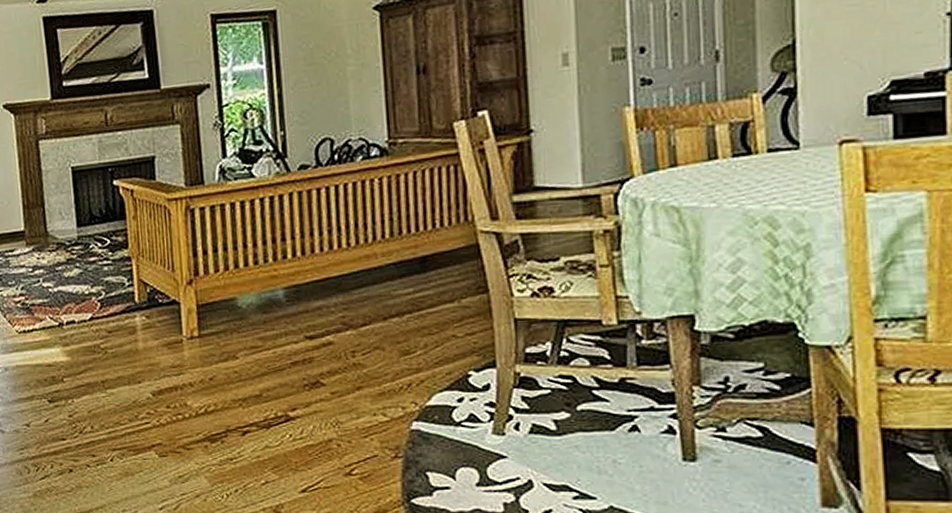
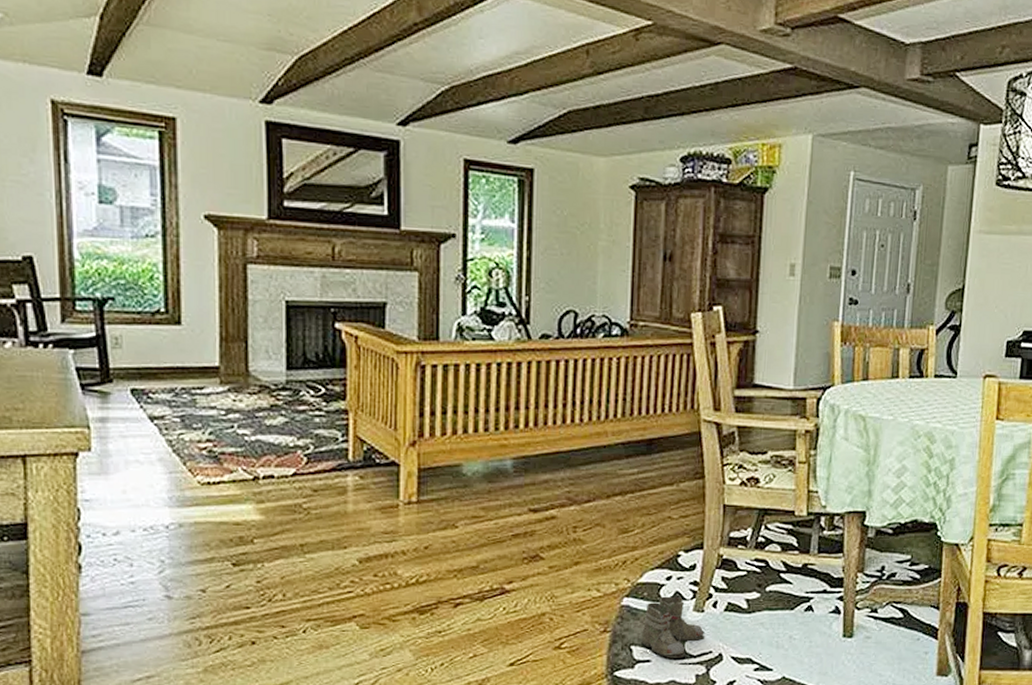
boots: none [436,419,509,485] -> present [640,596,704,658]

